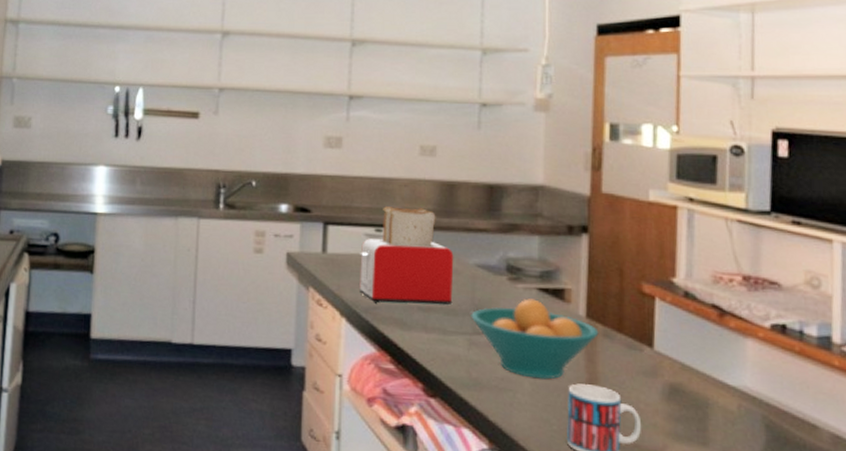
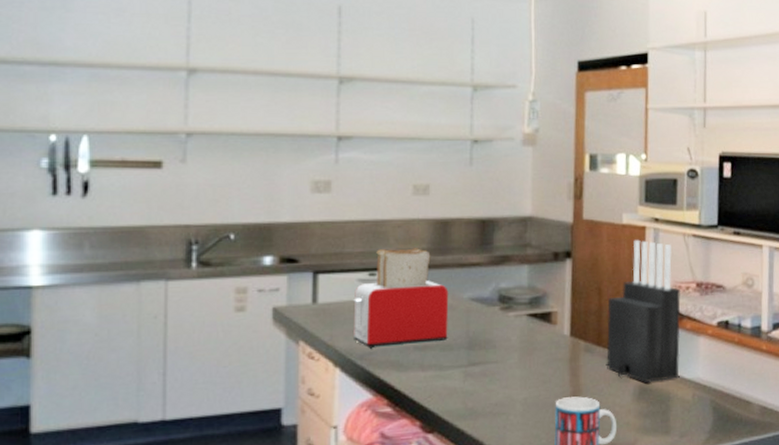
fruit bowl: present [471,298,599,380] -> none [466,325,581,399]
knife block: none [629,219,723,384] -> present [607,239,681,384]

